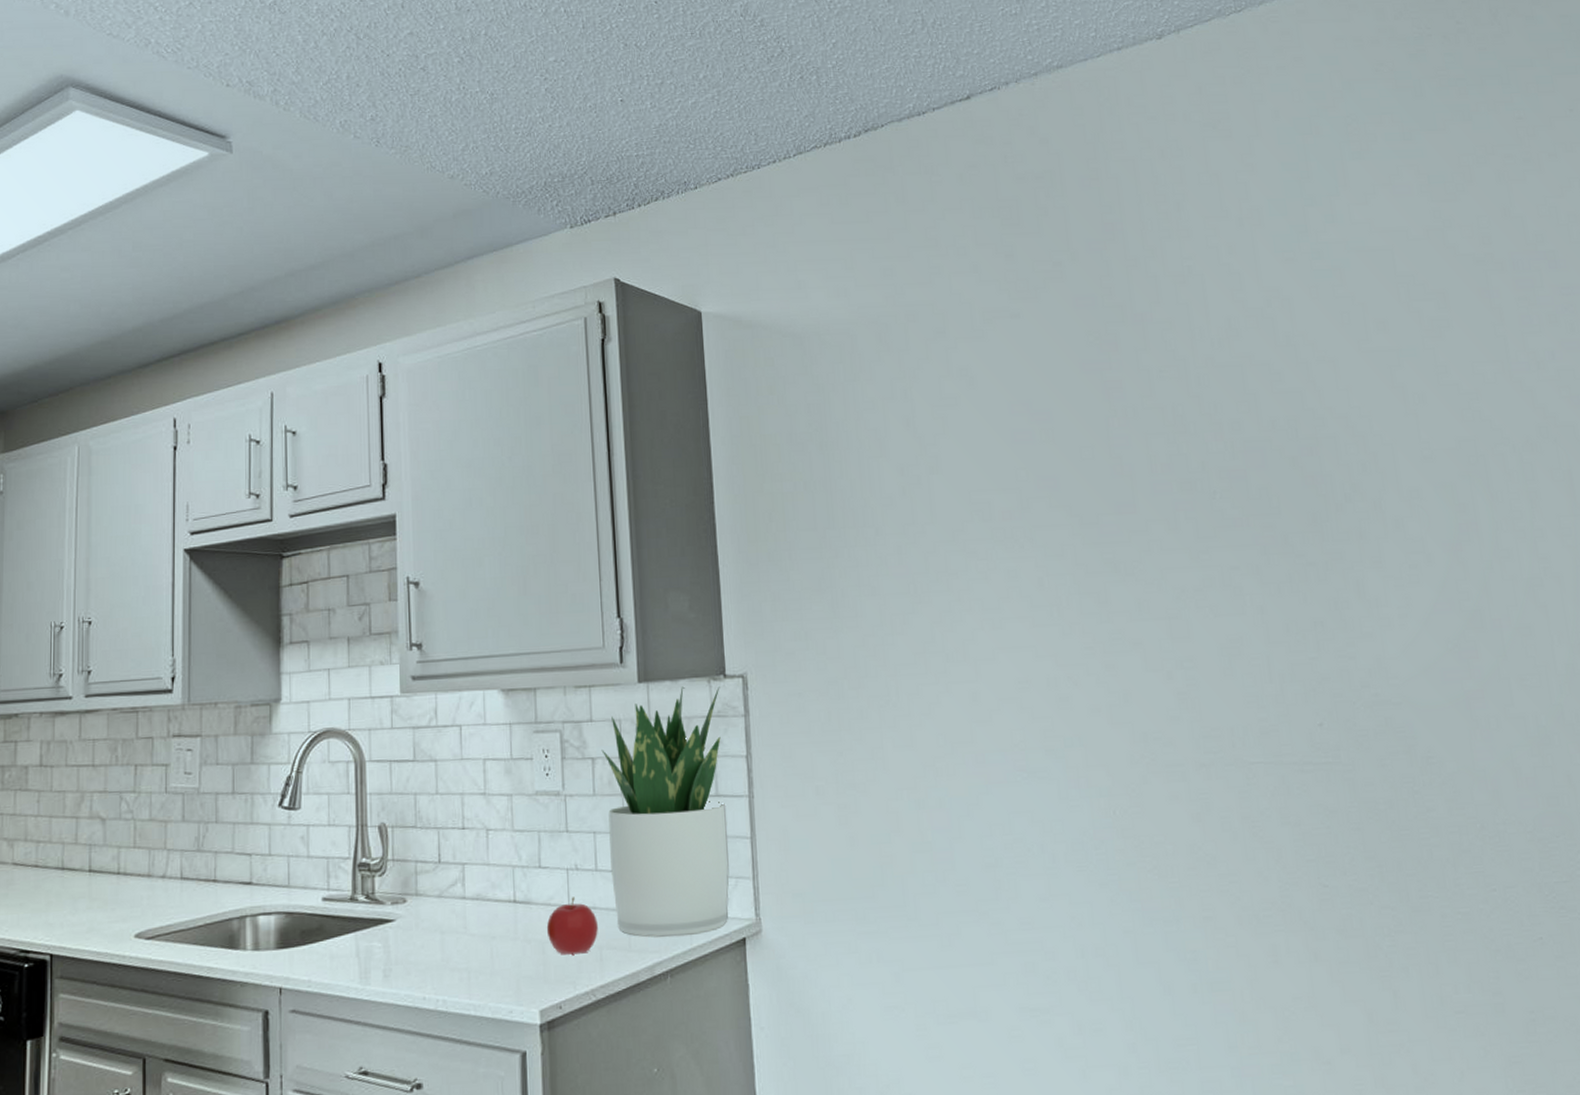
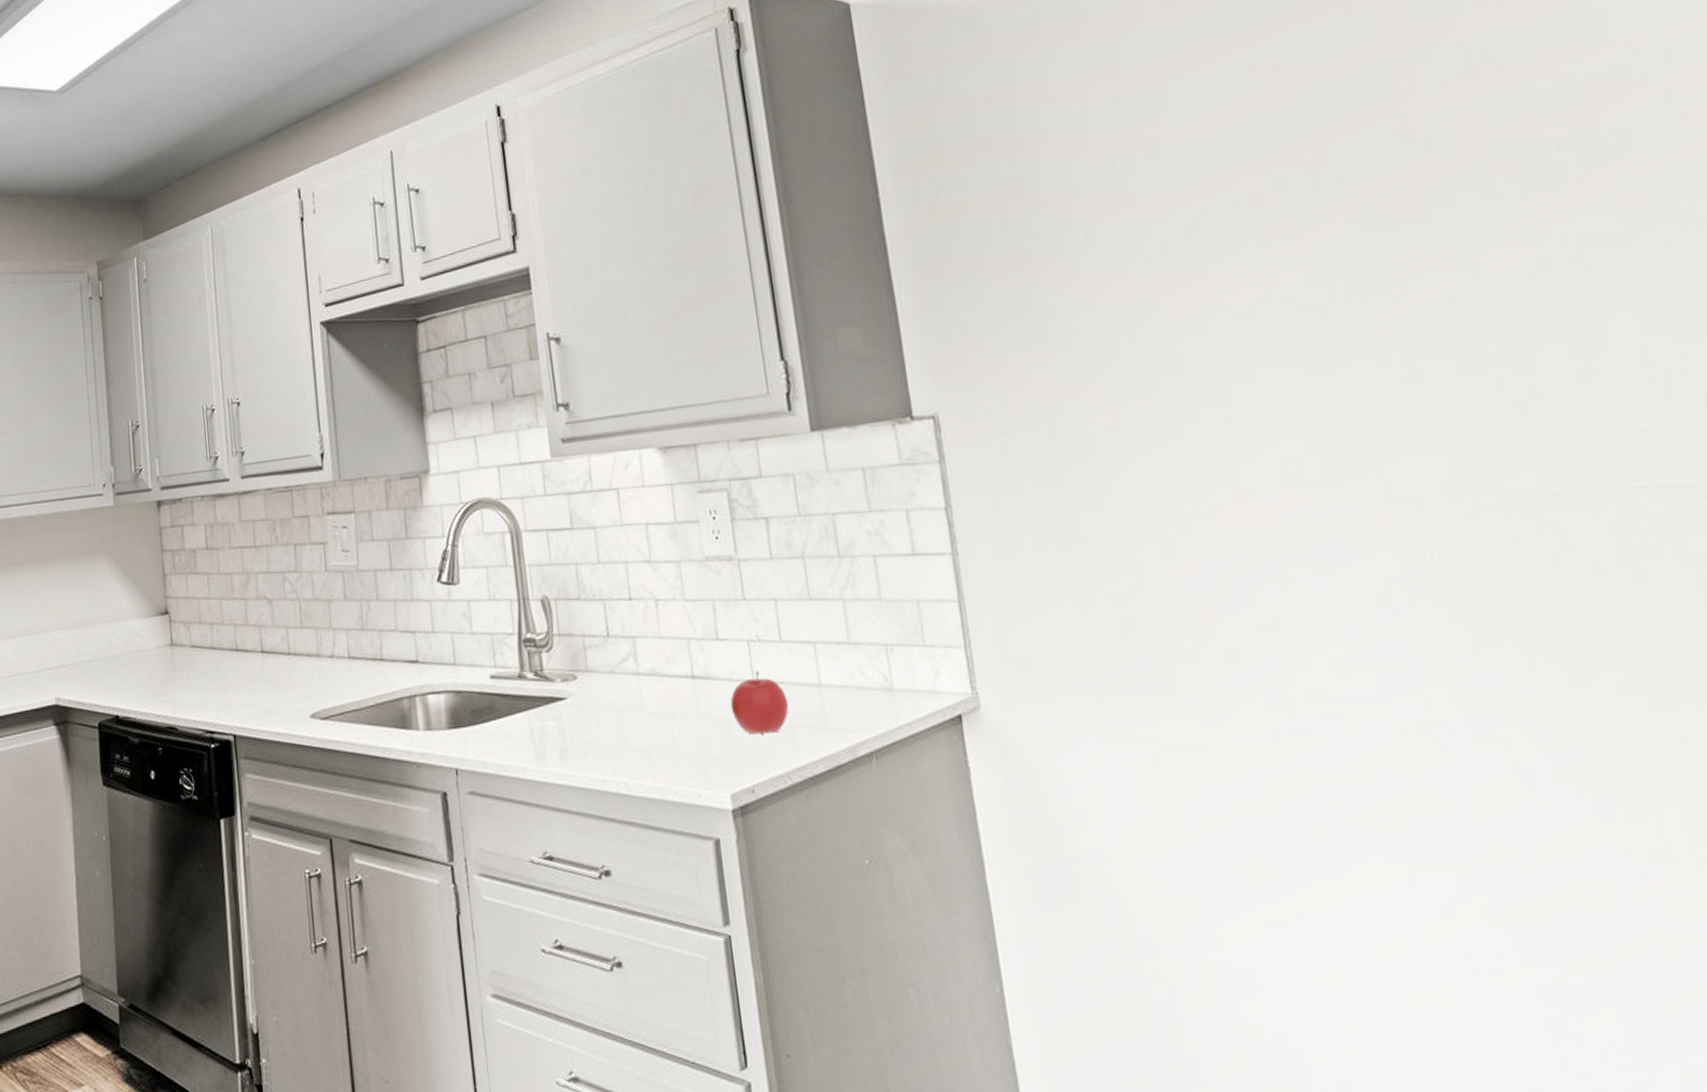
planter: present [601,686,729,938] -> none [775,430,939,715]

